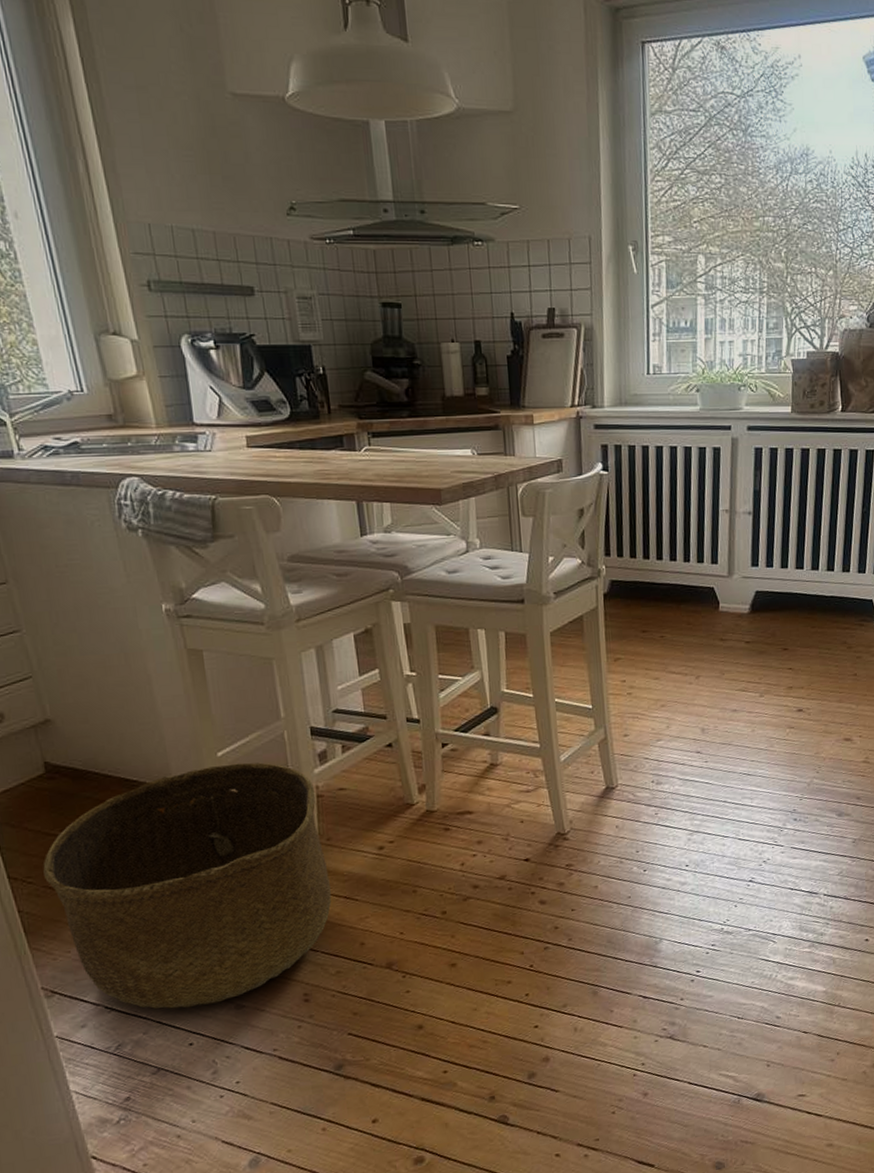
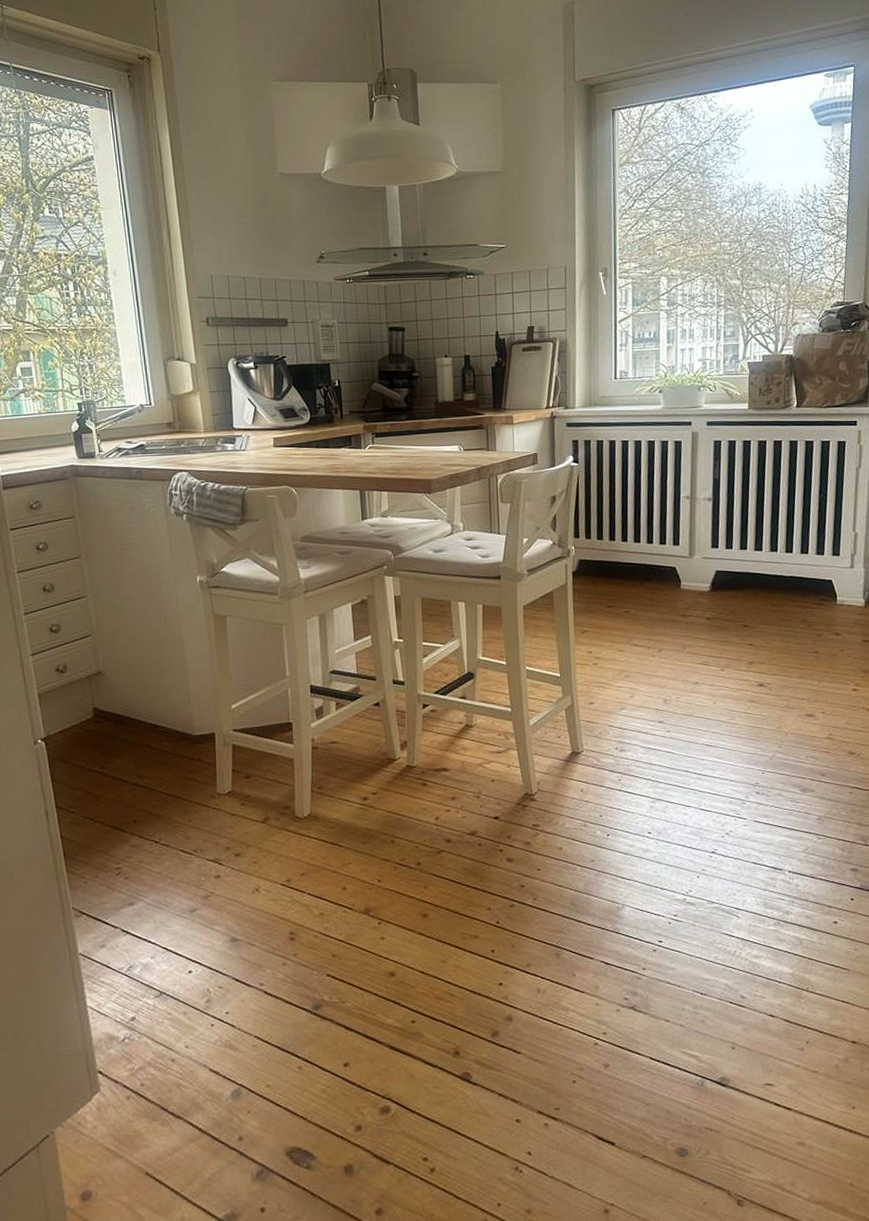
basket: present [43,762,332,1009] -> none [84,715,320,937]

